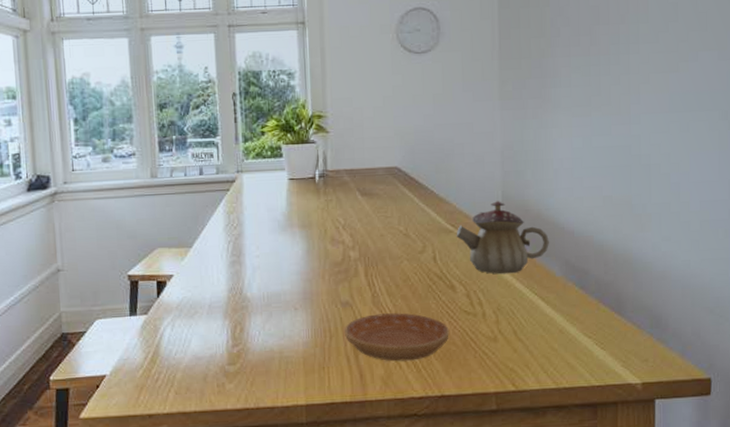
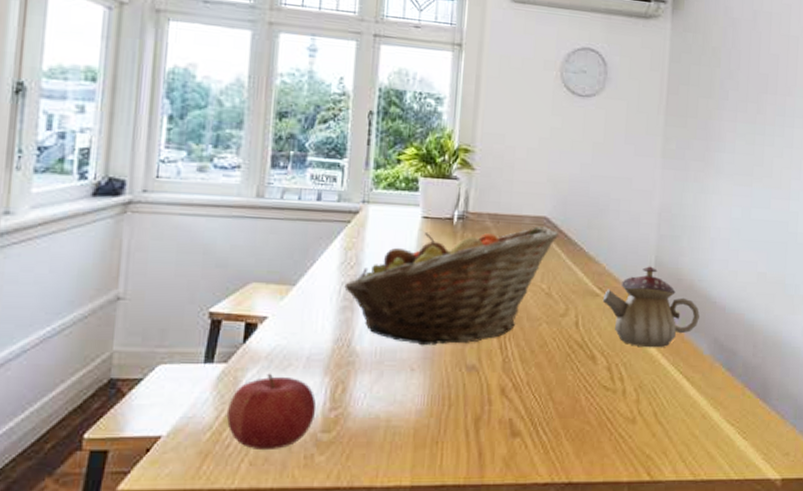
fruit: none [152,320,222,382] -> present [226,373,317,451]
fruit basket: none [231,176,410,289] -> present [344,226,558,346]
saucer: present [345,313,449,362] -> none [467,382,585,440]

